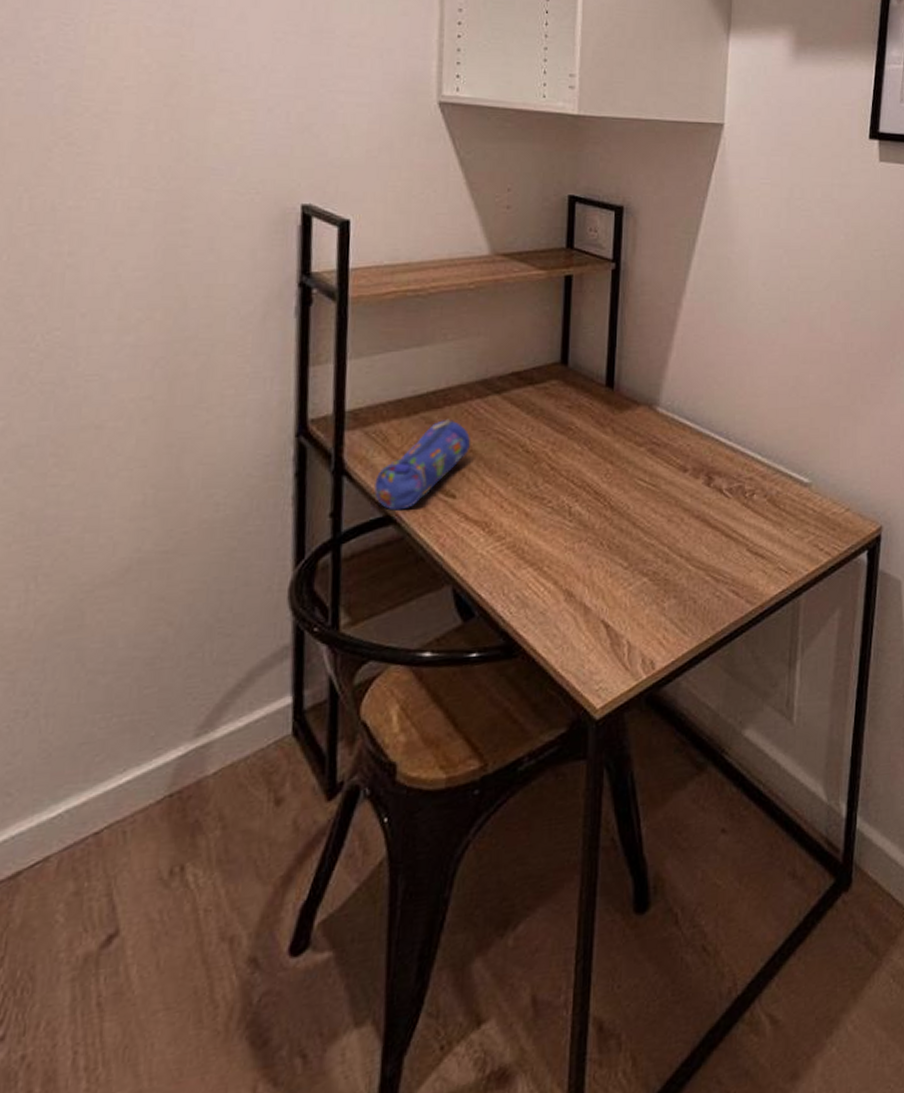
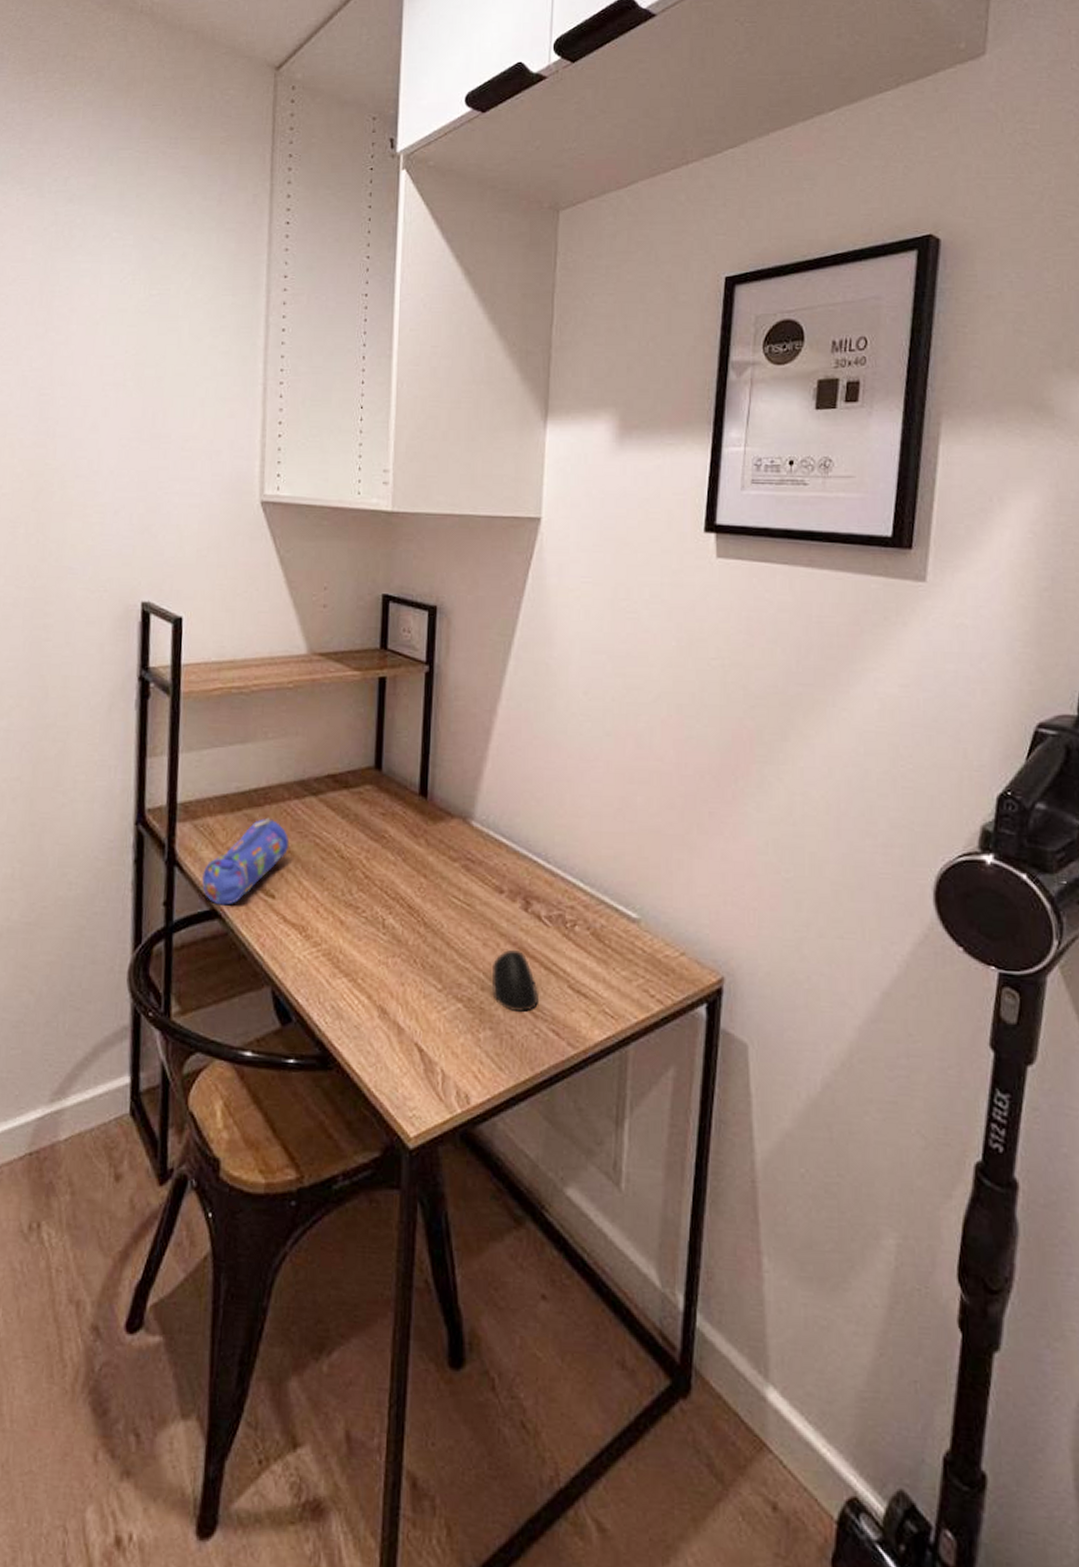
computer mouse: none [675,522,721,580] -> present [491,949,540,1012]

